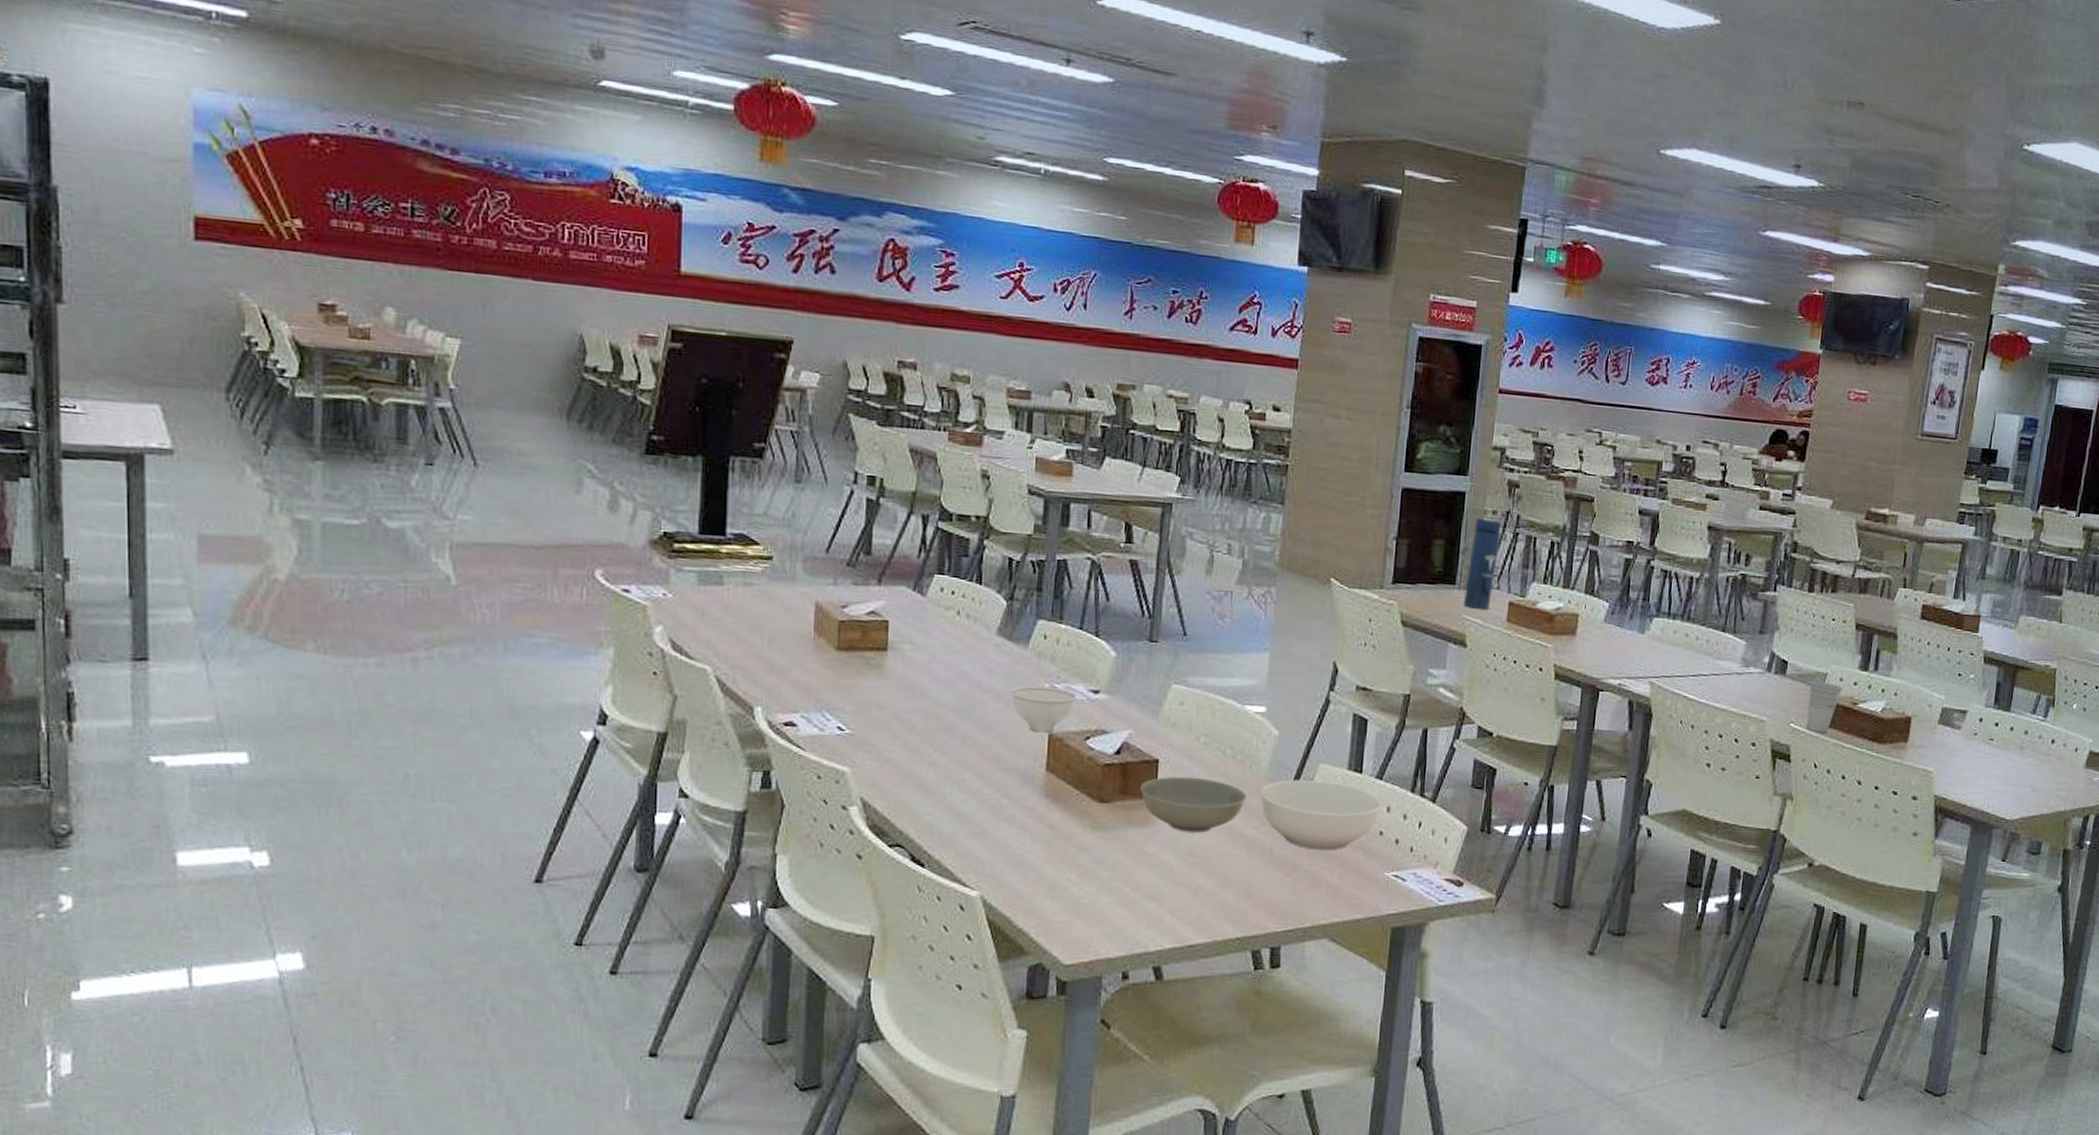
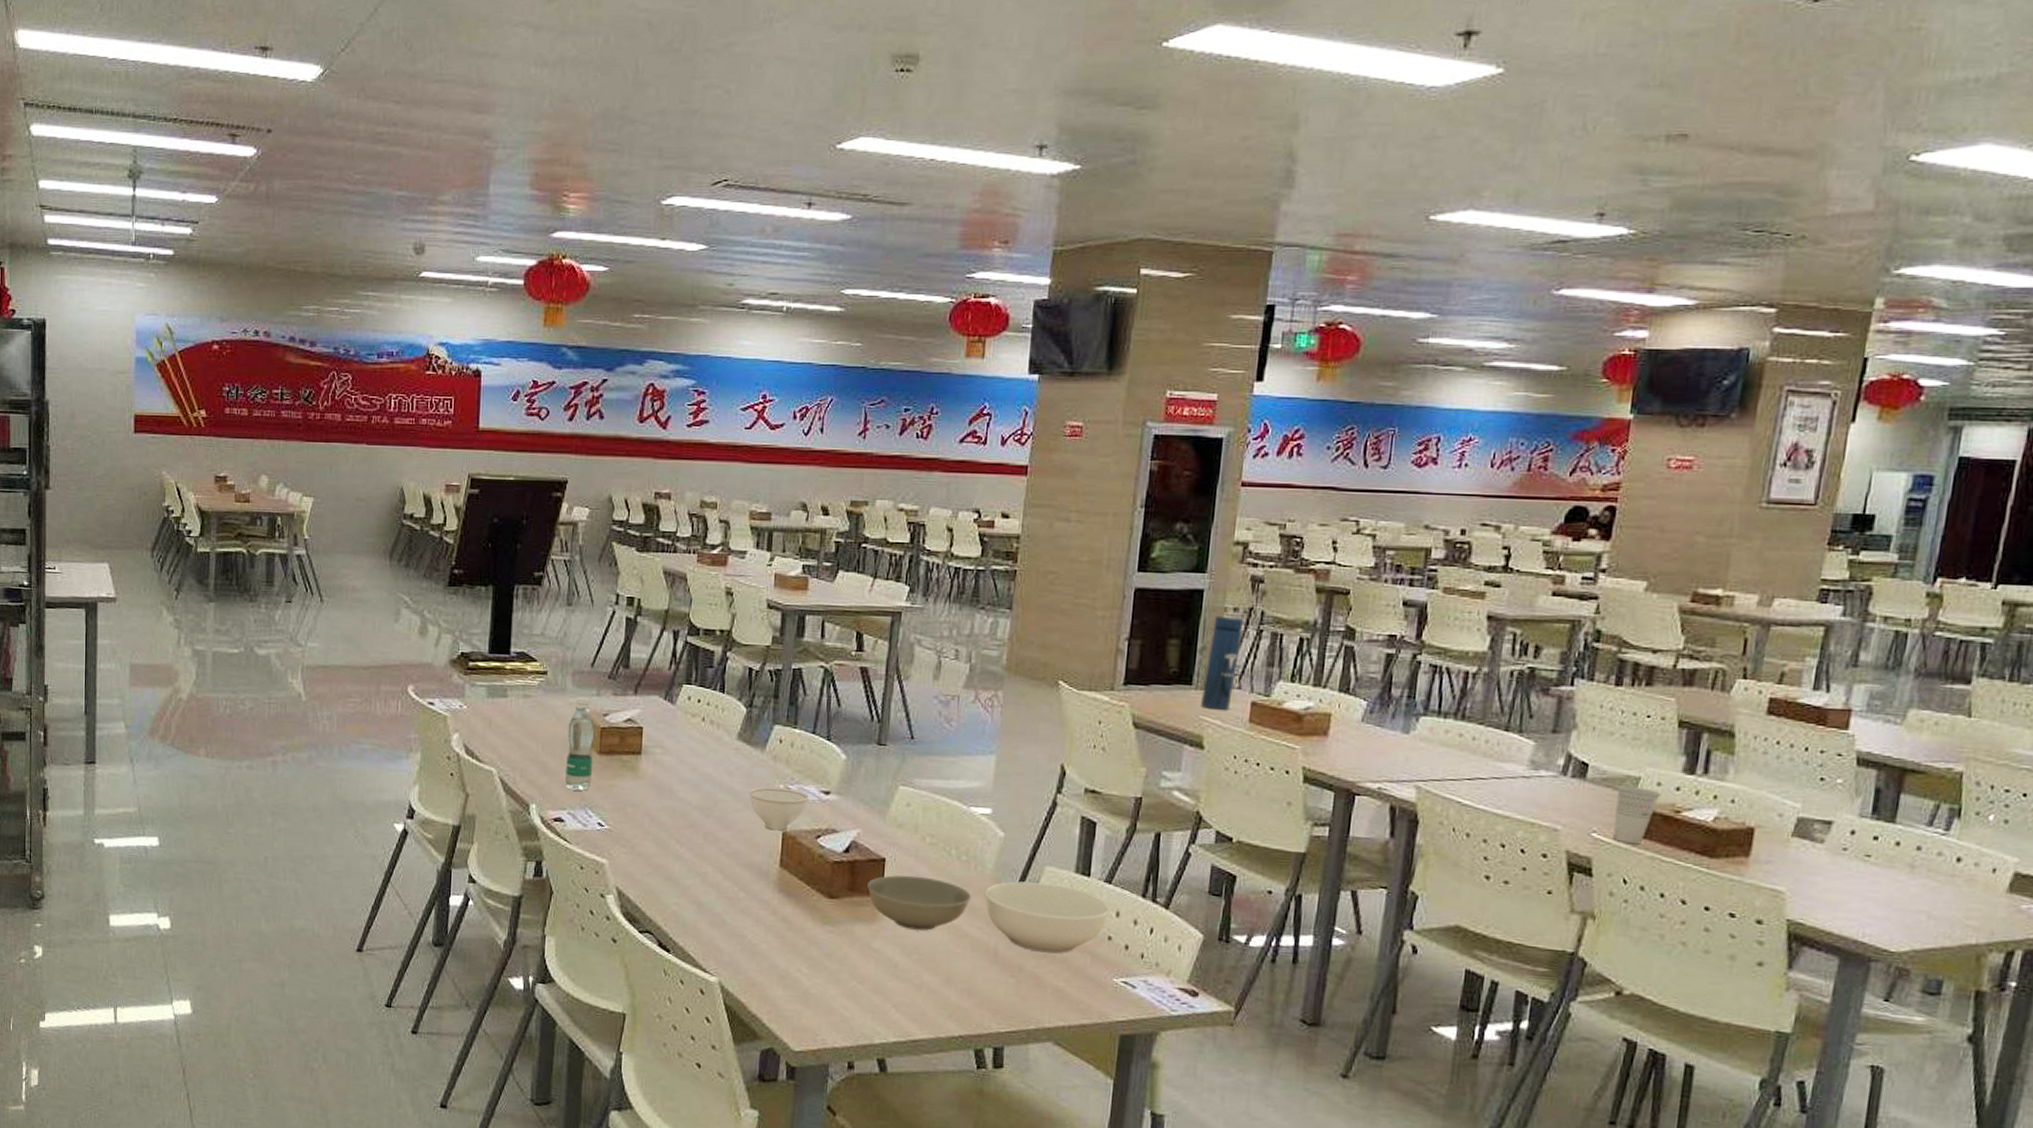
bottle: none [797,585,832,691] -> present [565,696,595,791]

